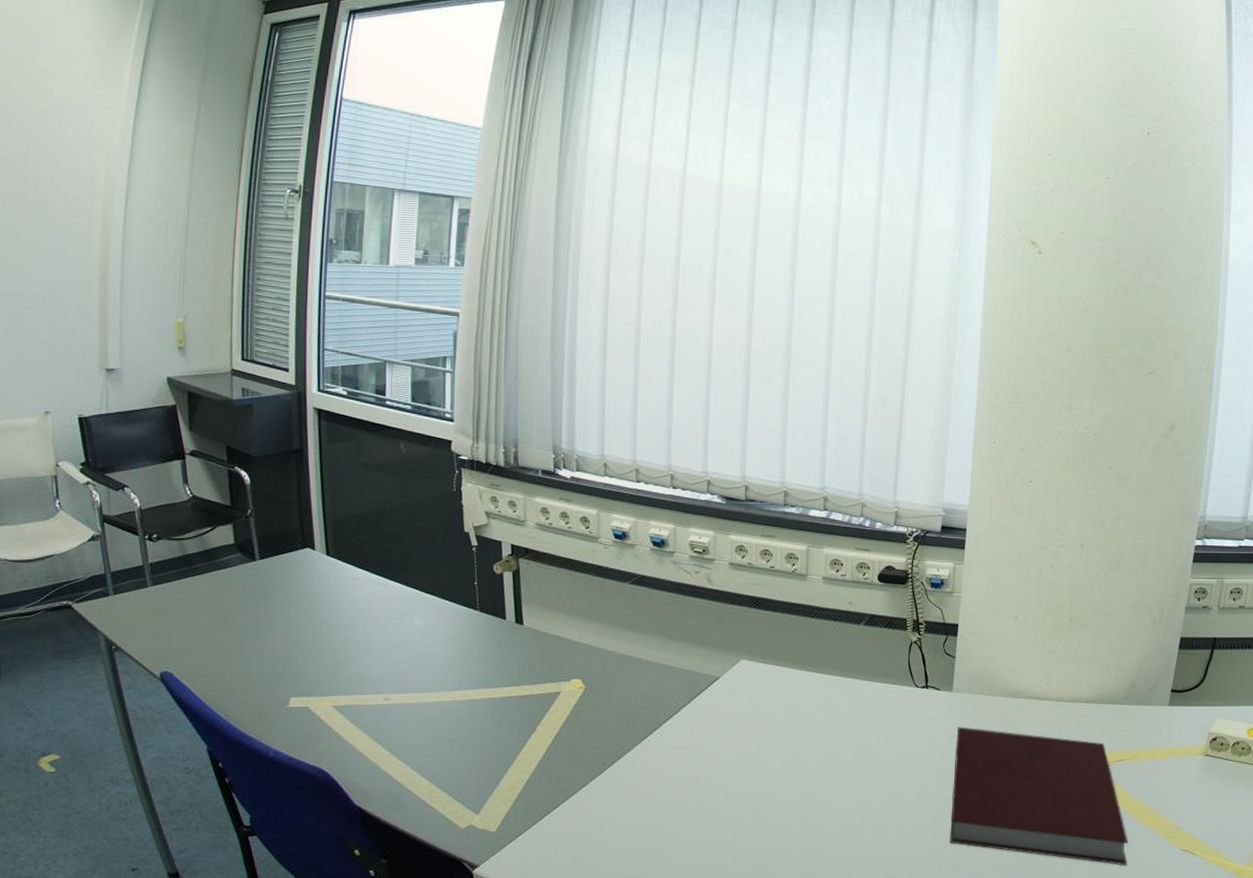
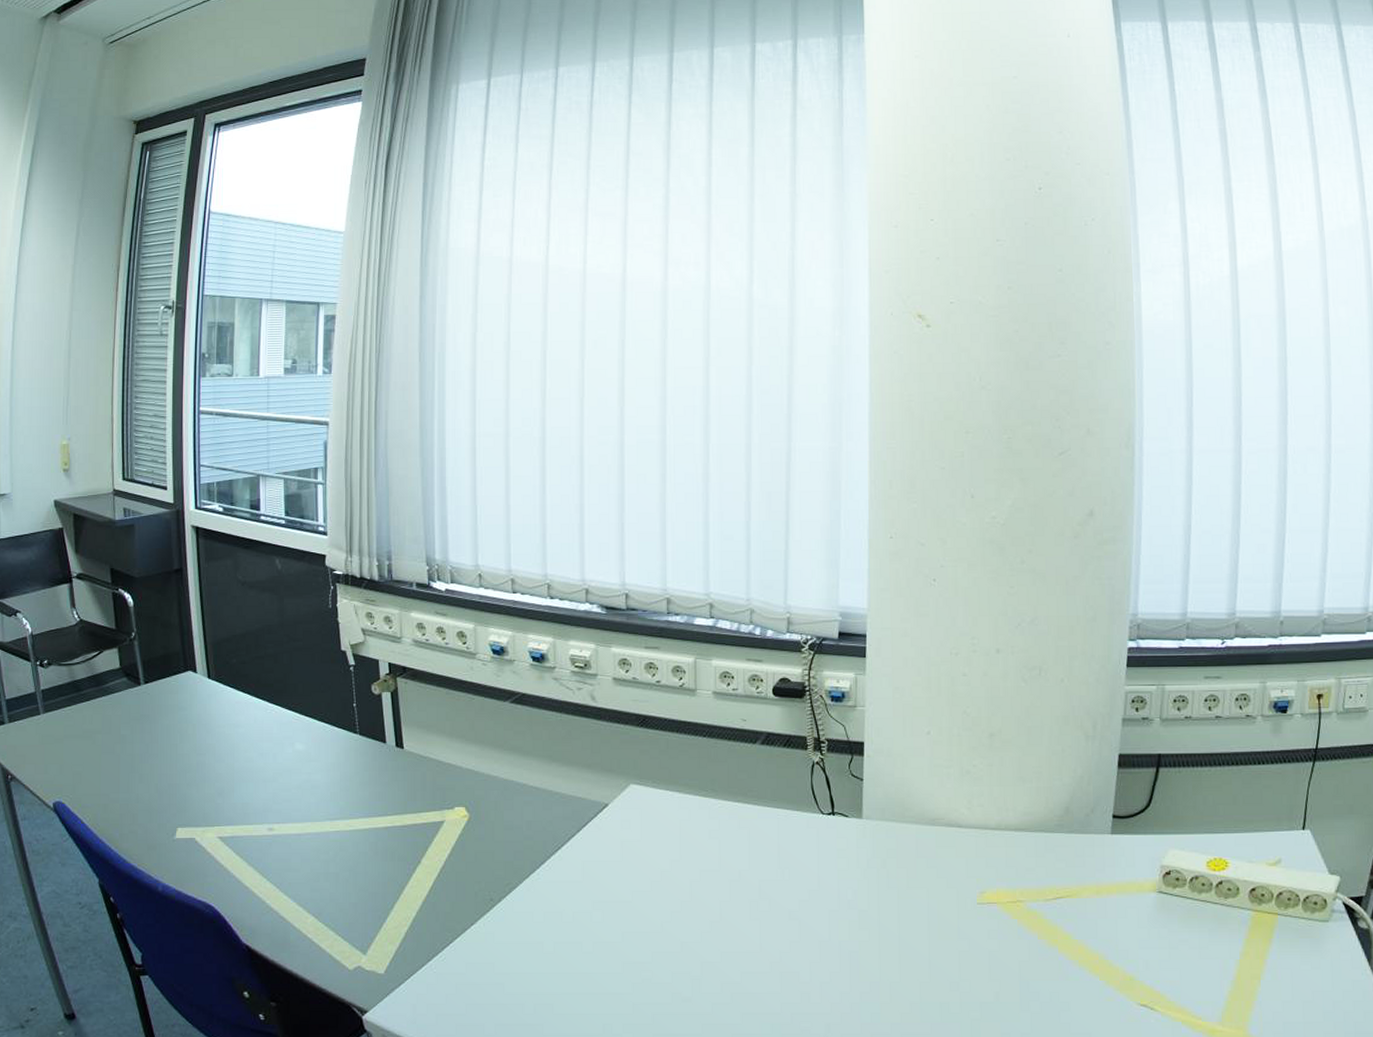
notebook: present [950,727,1128,866] -> none [869,859,1076,1022]

